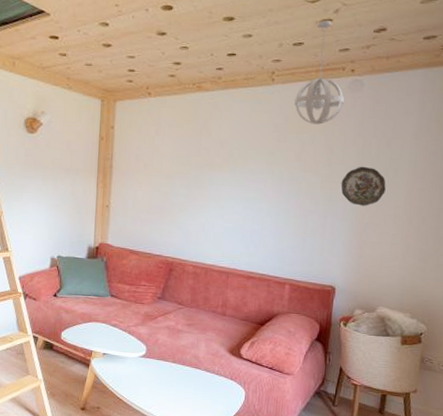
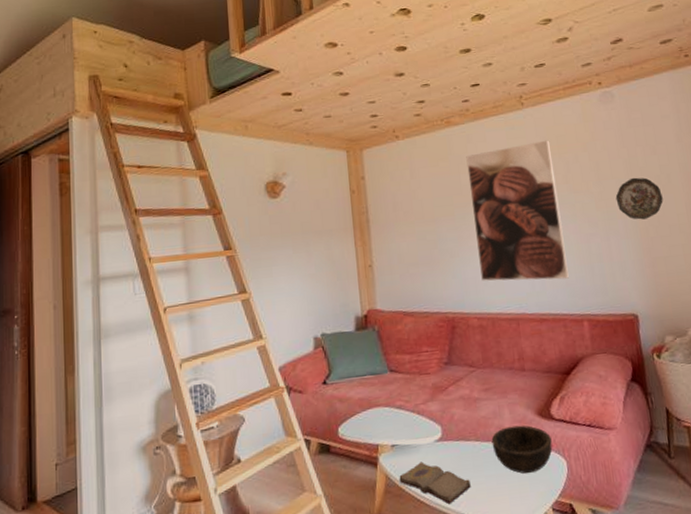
diary: none [105,370,163,406] -> present [399,461,471,505]
bowl: none [186,356,237,396] -> present [491,425,553,474]
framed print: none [203,118,291,246] -> present [466,140,569,281]
pendant light: present [294,20,344,125] -> none [548,39,598,143]

